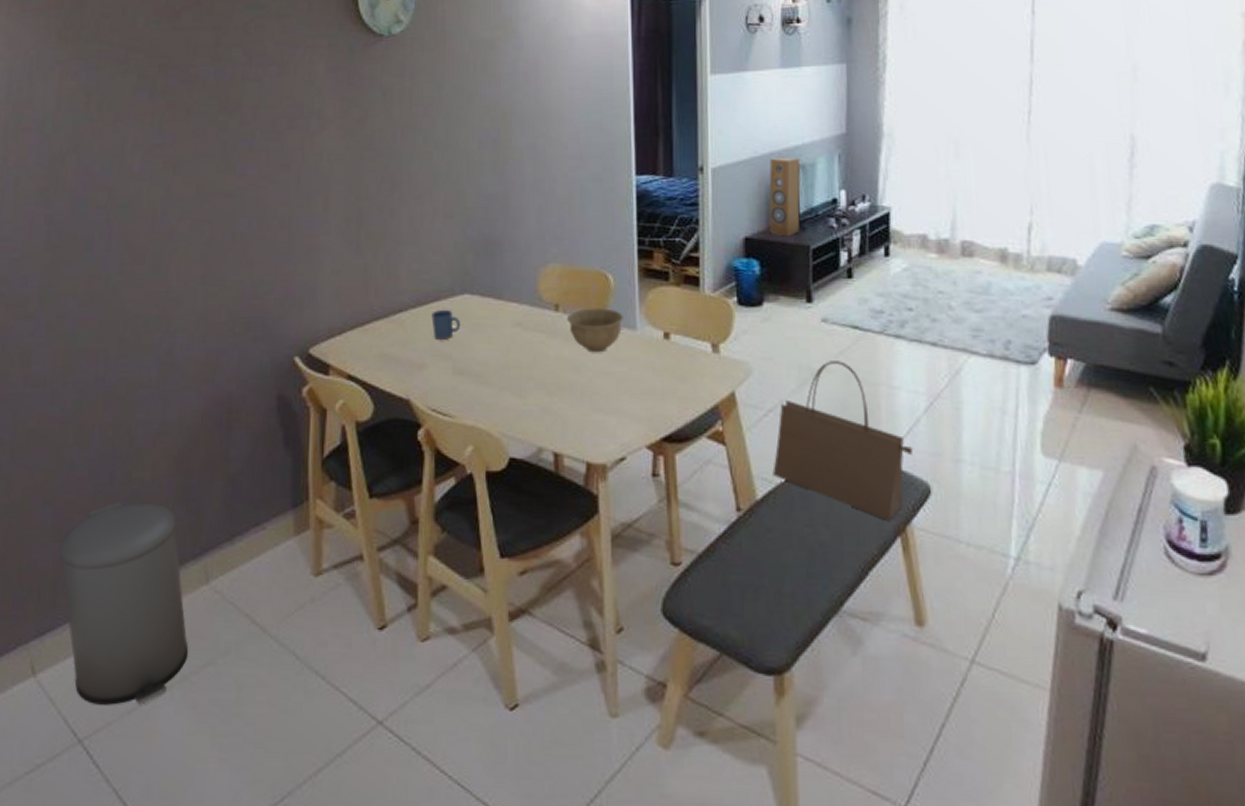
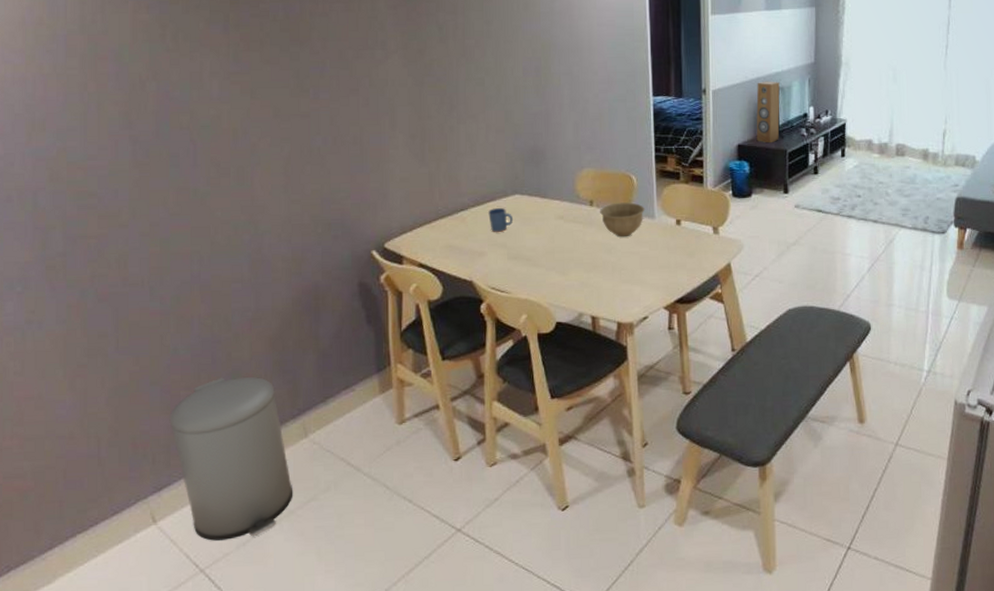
tote bag: present [772,361,912,522] -> none [758,236,859,352]

